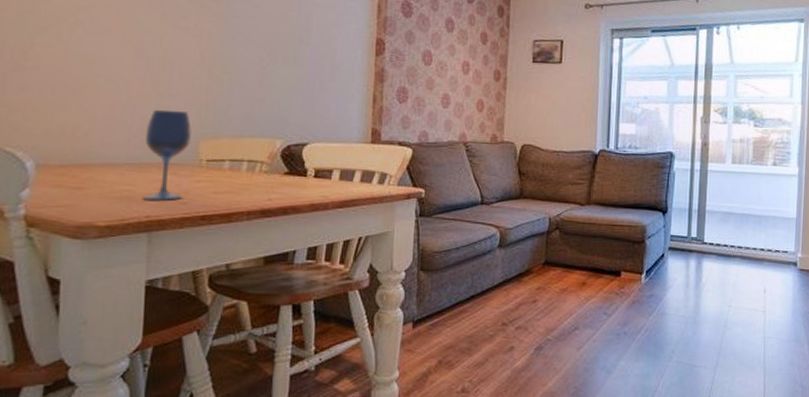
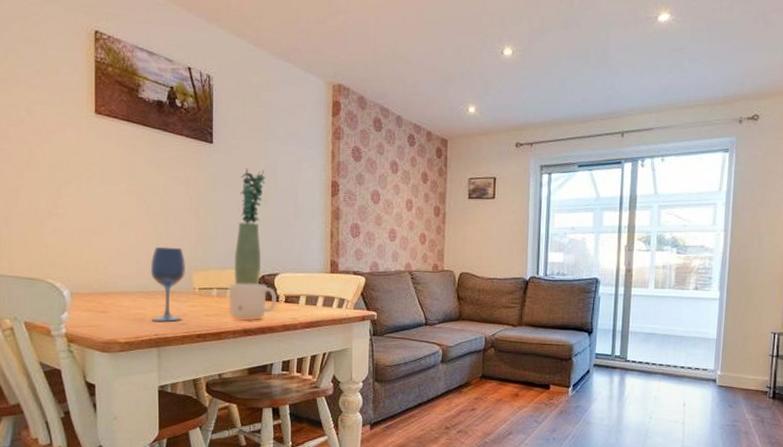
mug: none [243,153,304,199] -> present [228,283,277,321]
vase: none [252,20,298,157] -> present [234,168,266,285]

